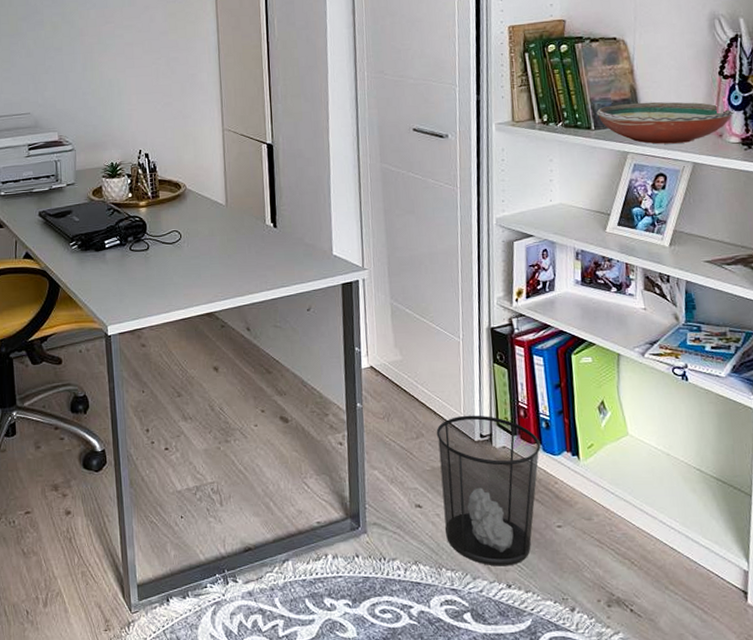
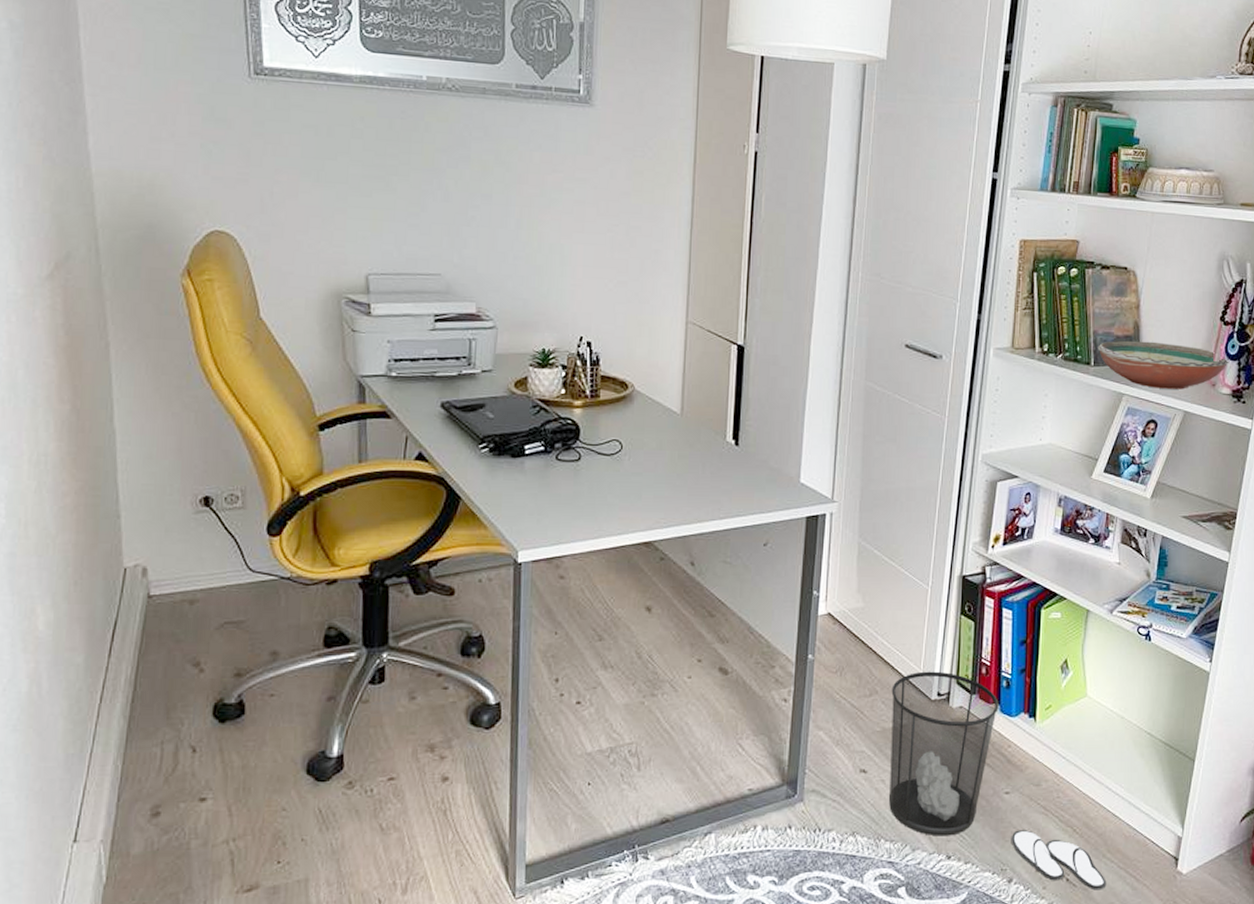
slippers: none [568,562,673,621] -> present [1011,830,1107,890]

